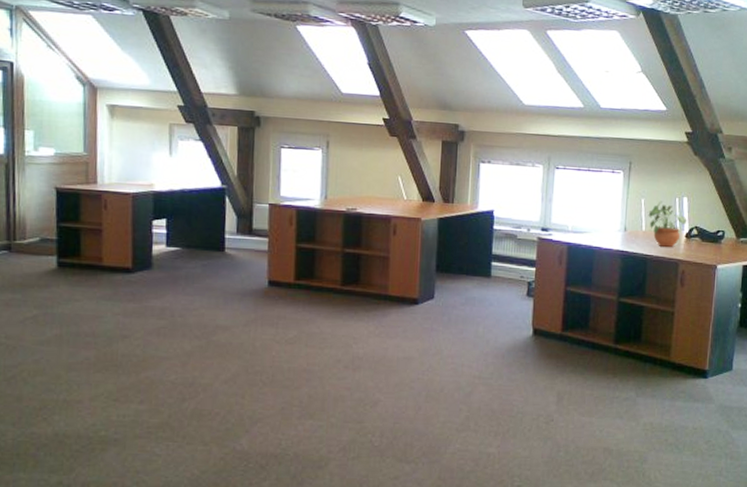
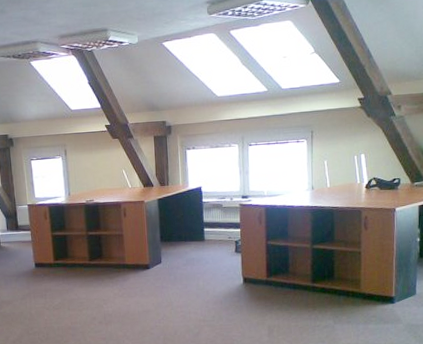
potted plant: present [647,201,688,247] -> none [330,160,366,199]

